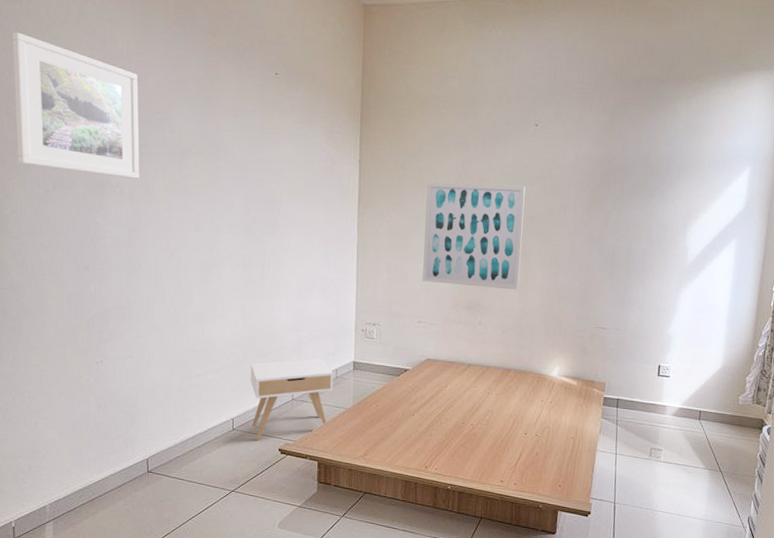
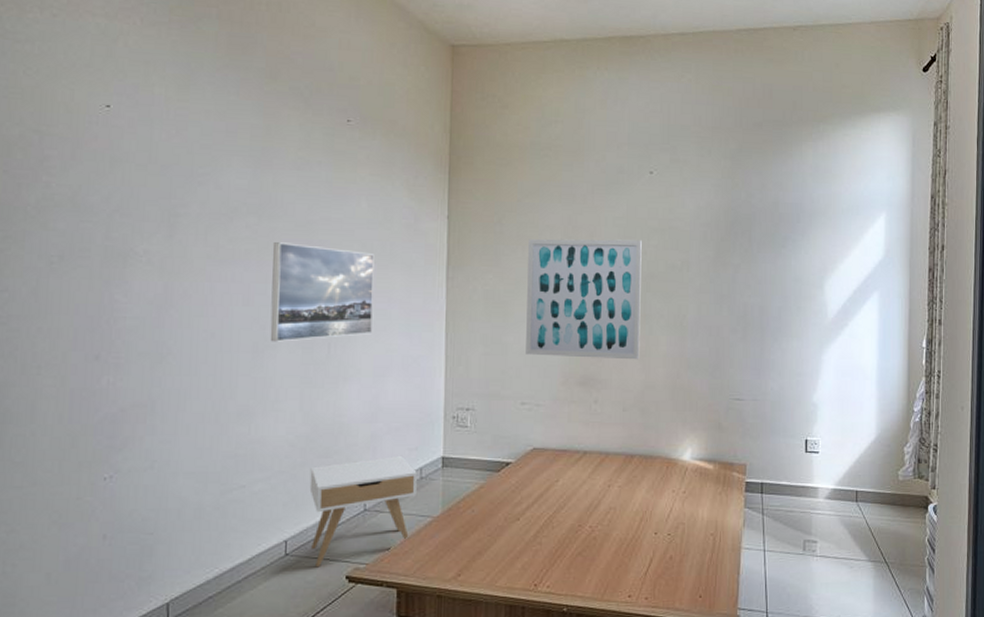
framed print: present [12,32,140,179] -> none [14,76,178,245]
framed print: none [217,179,299,262] -> present [270,242,375,342]

